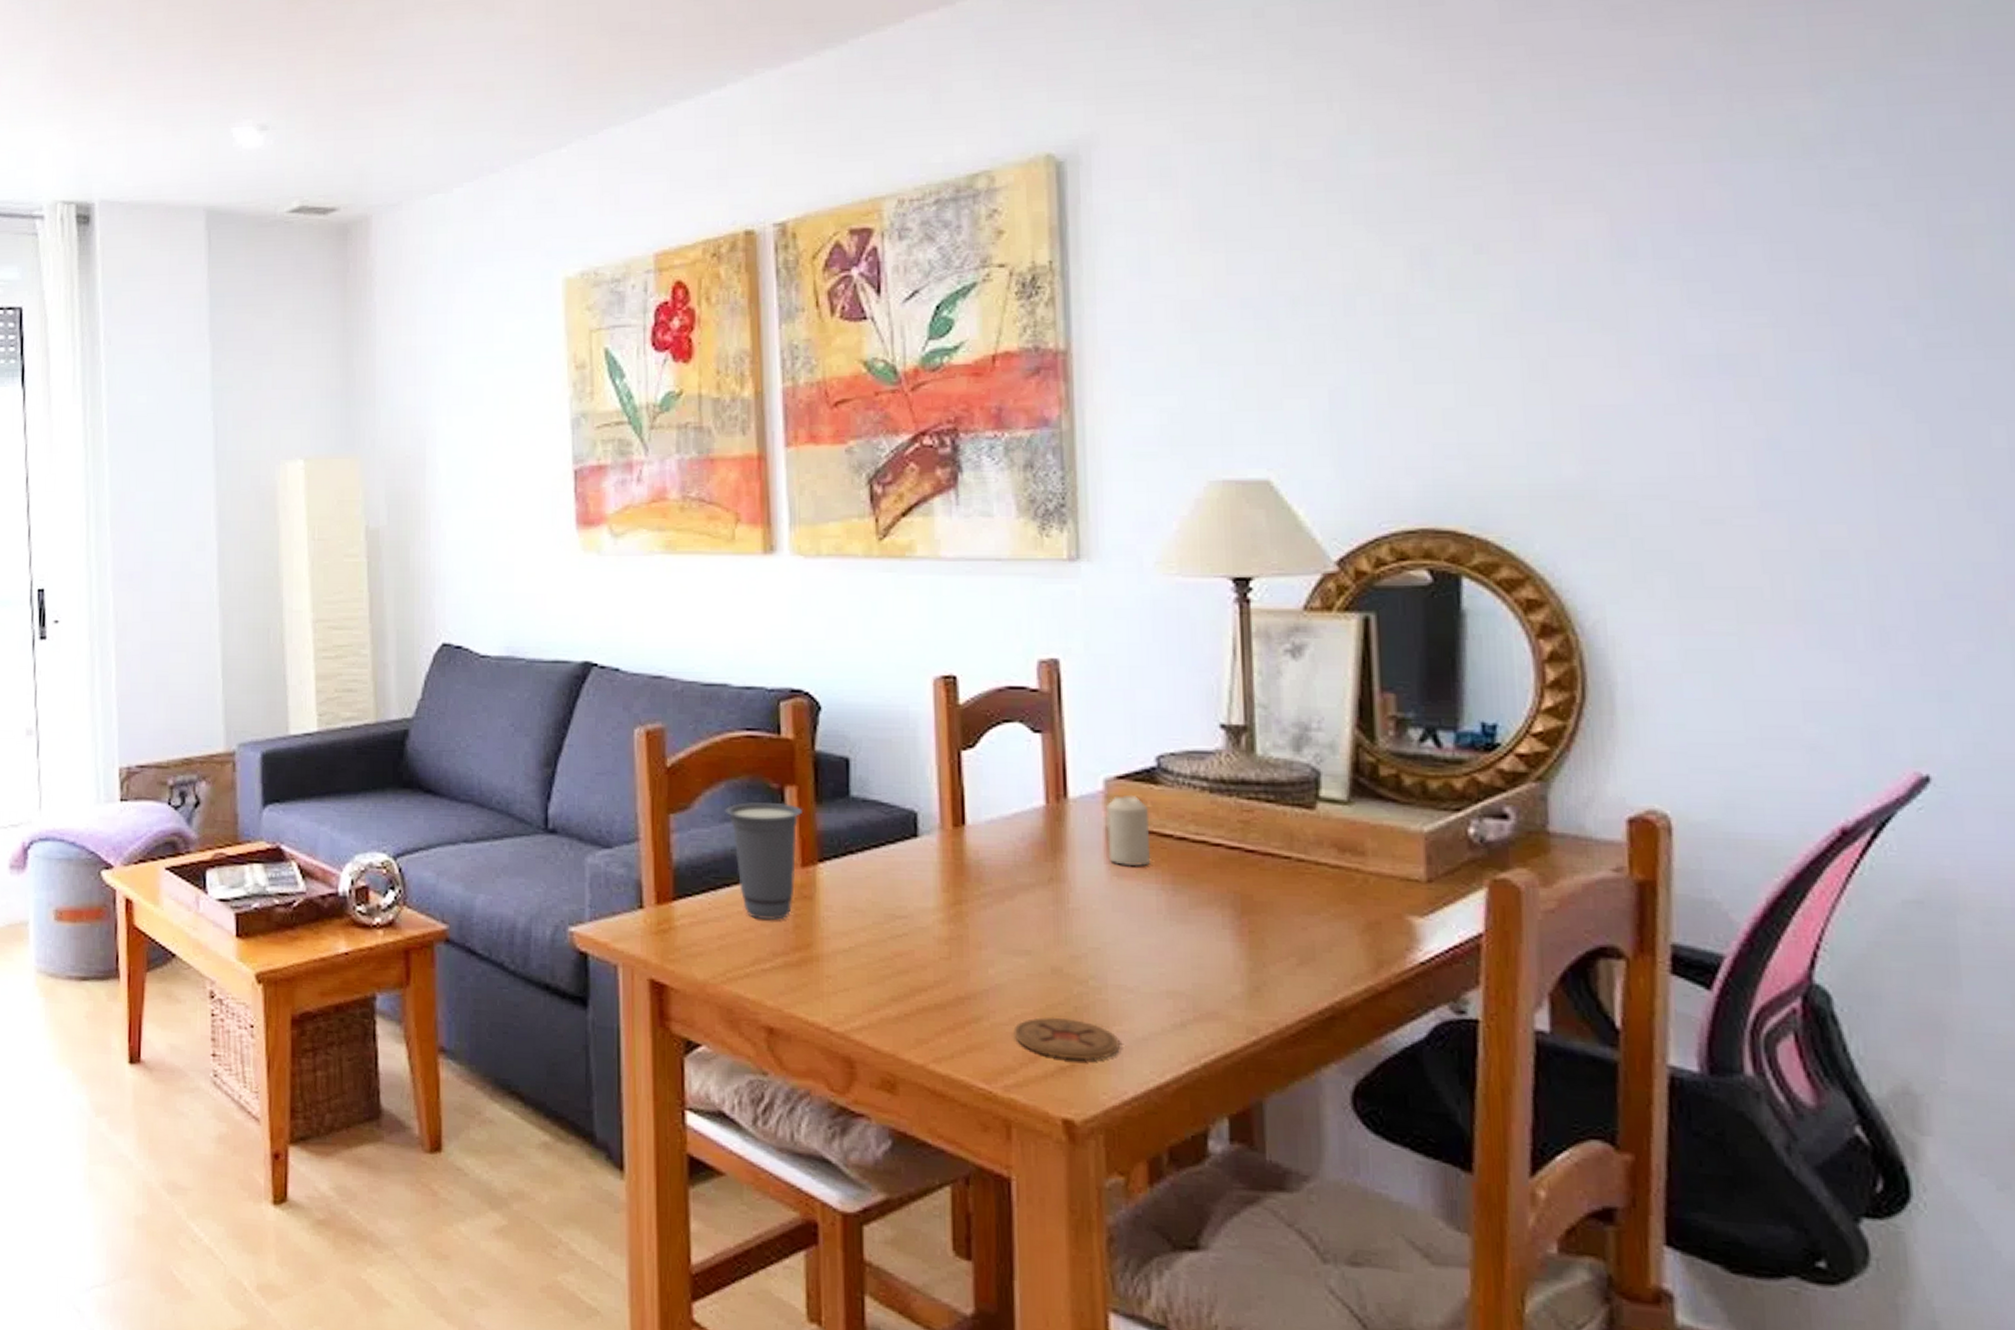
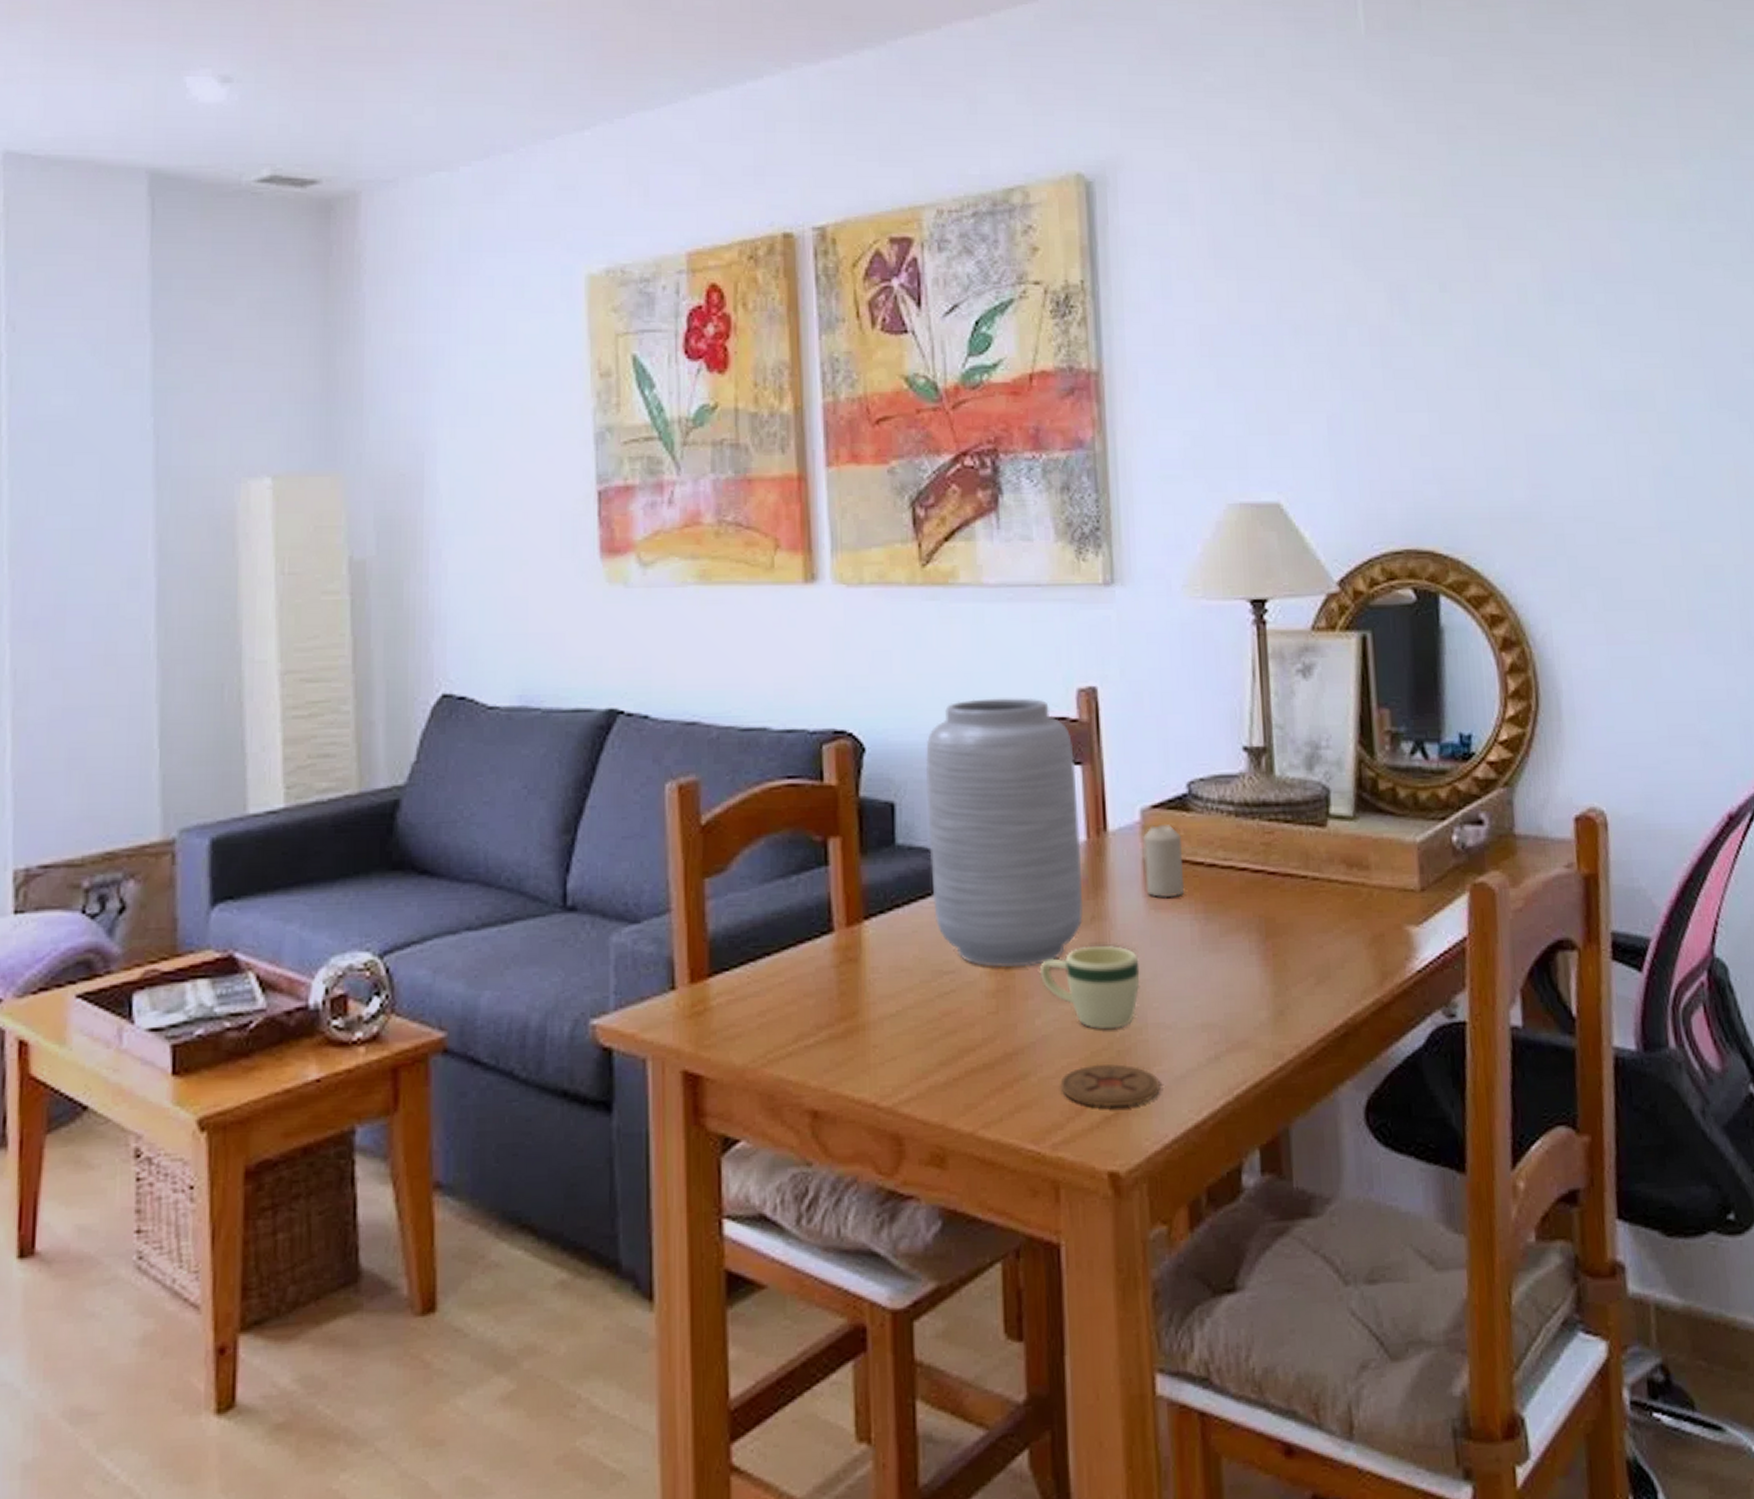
cup: present [724,801,802,920] -> none [764,856,847,990]
vase: none [880,666,1041,920] -> present [925,697,1084,967]
mug: none [995,906,1100,985] -> present [1040,946,1140,1029]

